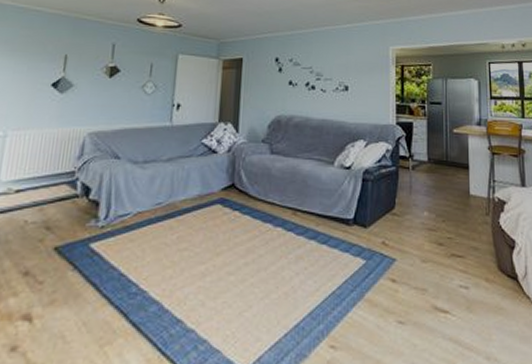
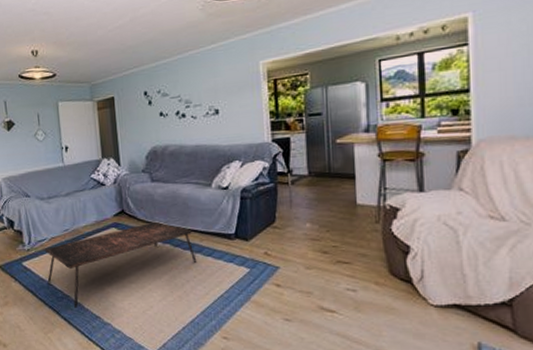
coffee table: none [119,199,310,310] -> present [45,221,197,309]

